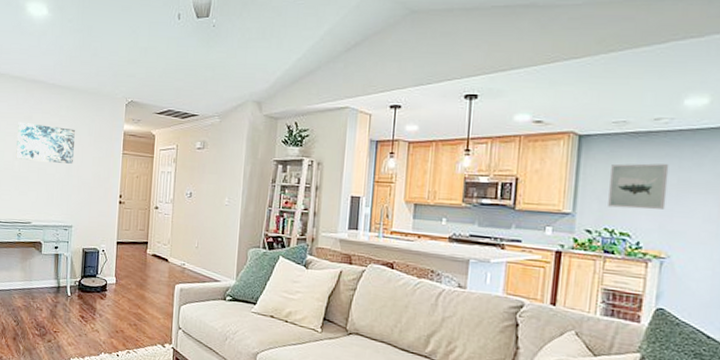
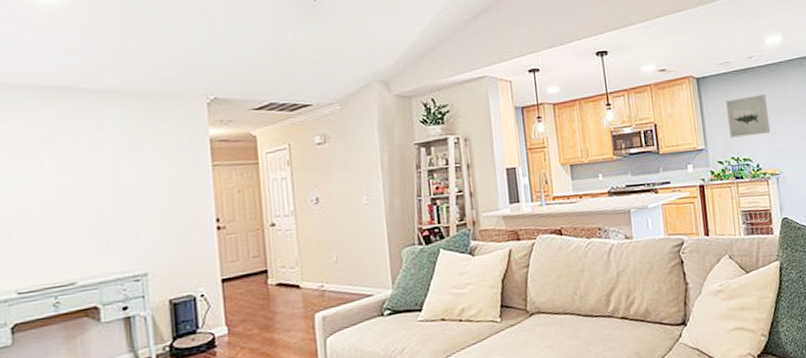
wall art: present [16,121,75,164] -> none [32,144,136,199]

